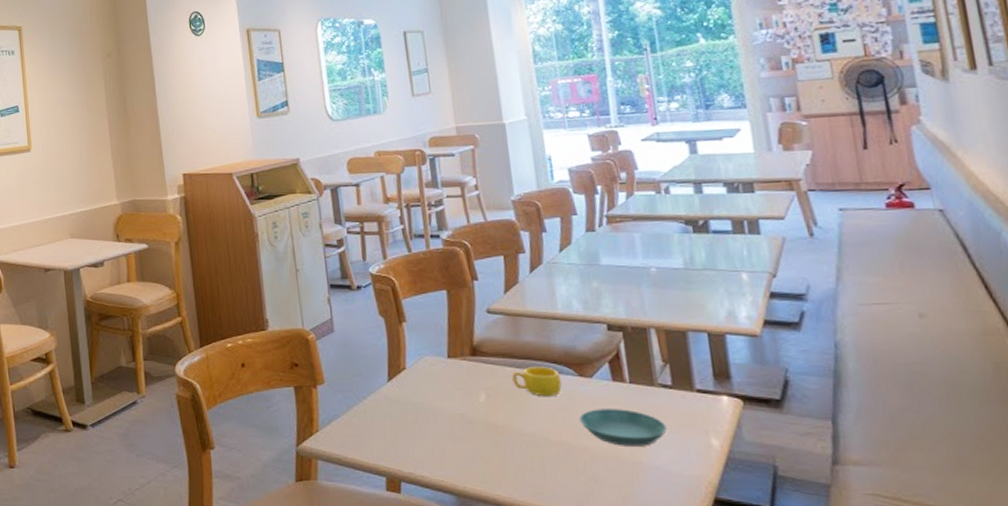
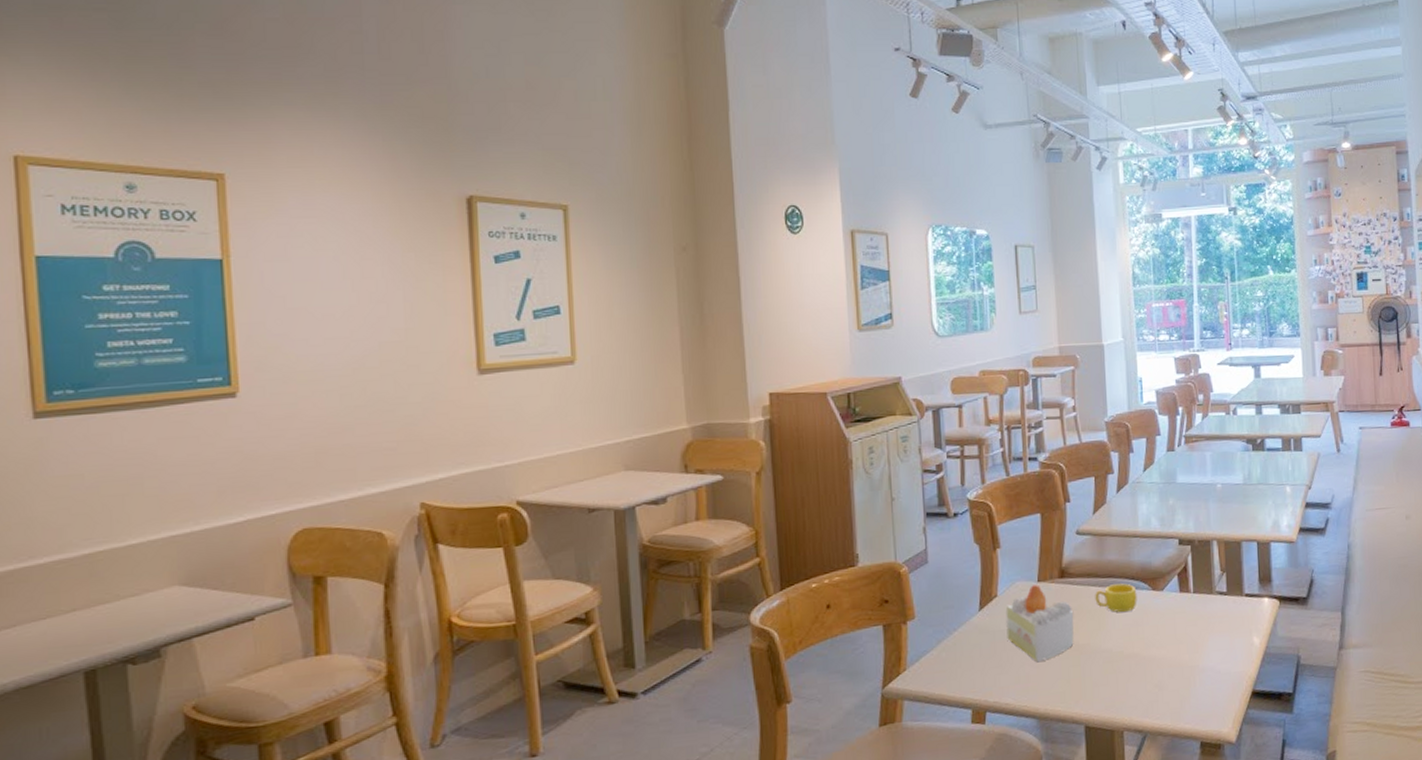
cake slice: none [415,361,492,439] -> present [1005,584,1074,663]
saucer: present [579,409,667,446] -> none [1150,617,1220,653]

